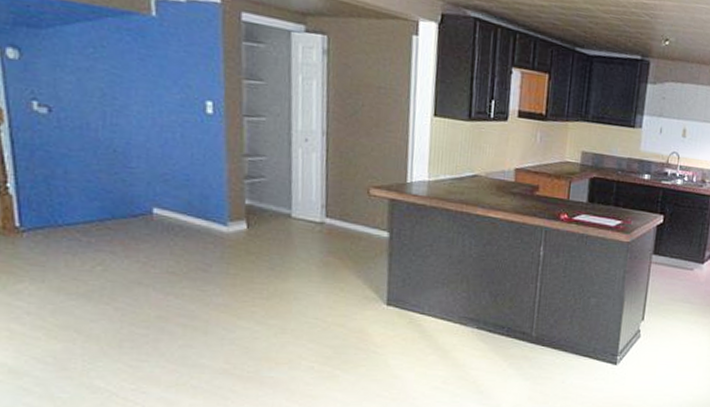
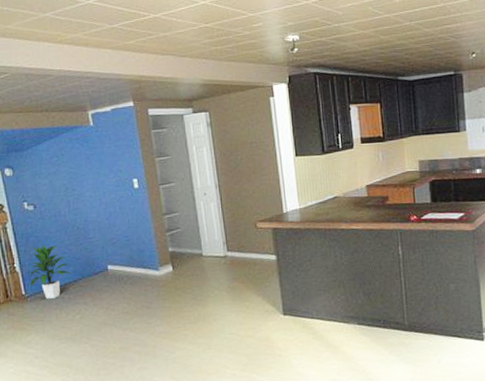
indoor plant: none [25,165,98,239] -> present [26,245,73,299]

